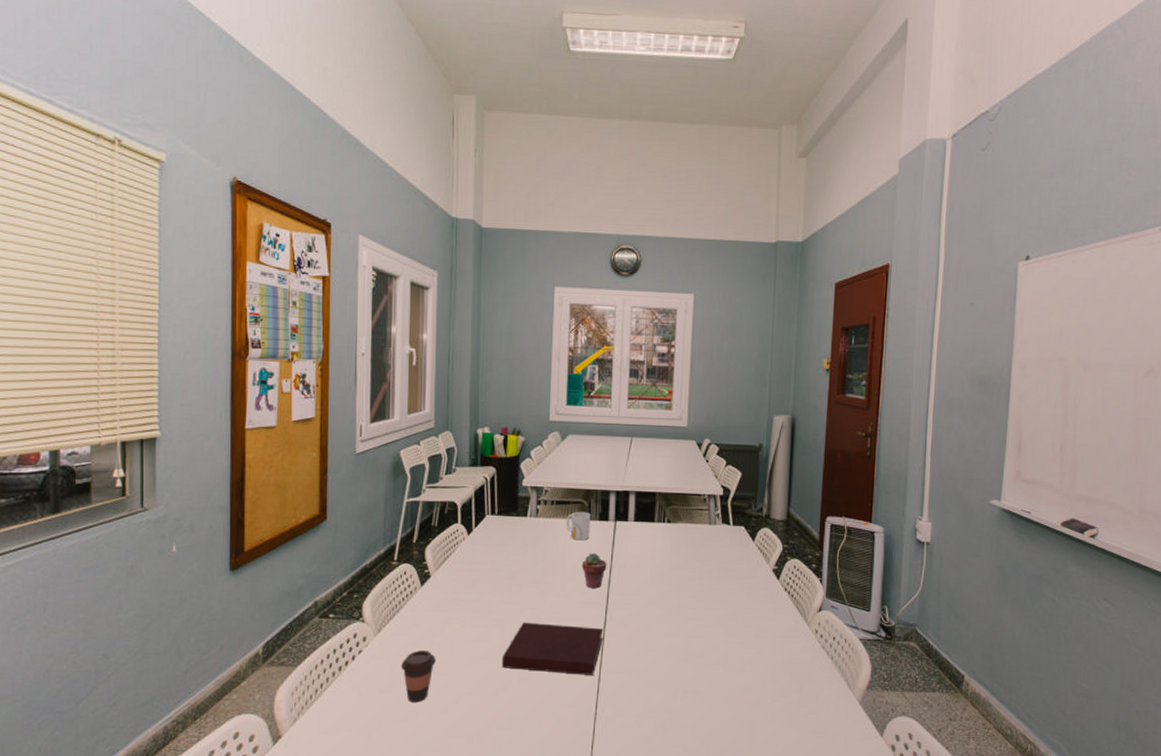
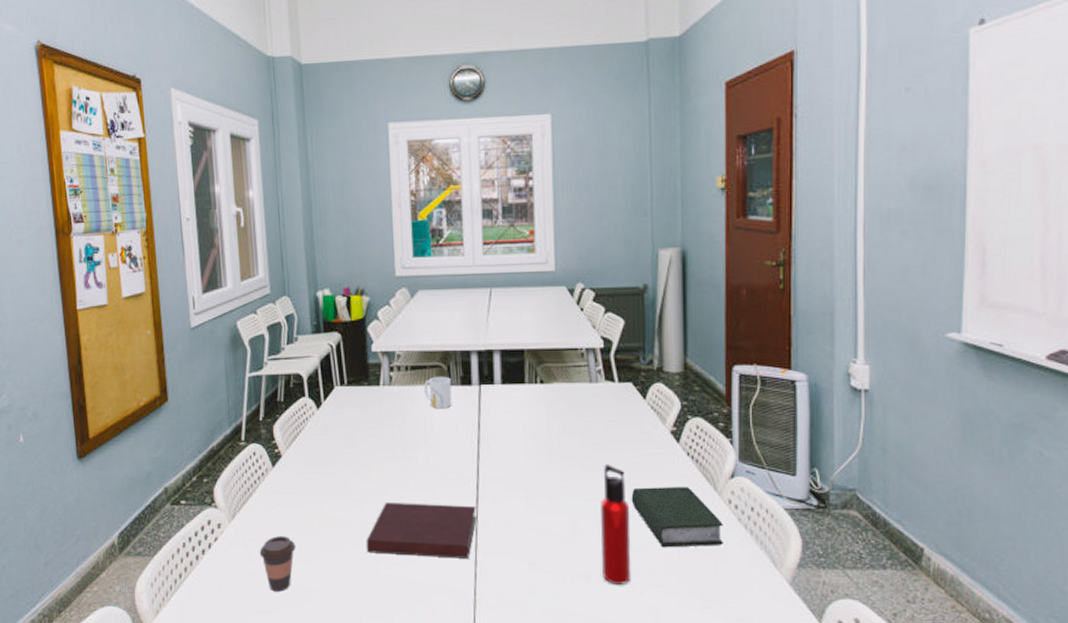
potted succulent: present [581,553,607,589] -> none [445,422,475,462]
water bottle: none [708,596,735,701] -> present [601,464,631,584]
book: none [736,617,810,670] -> present [631,487,723,548]

